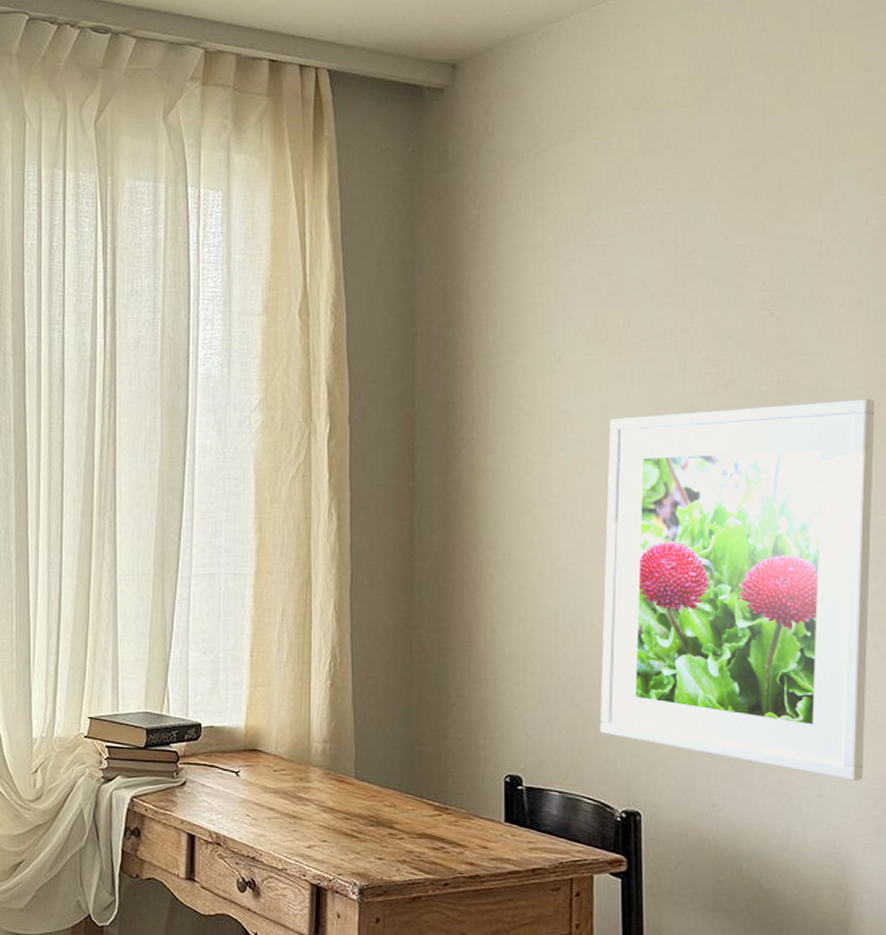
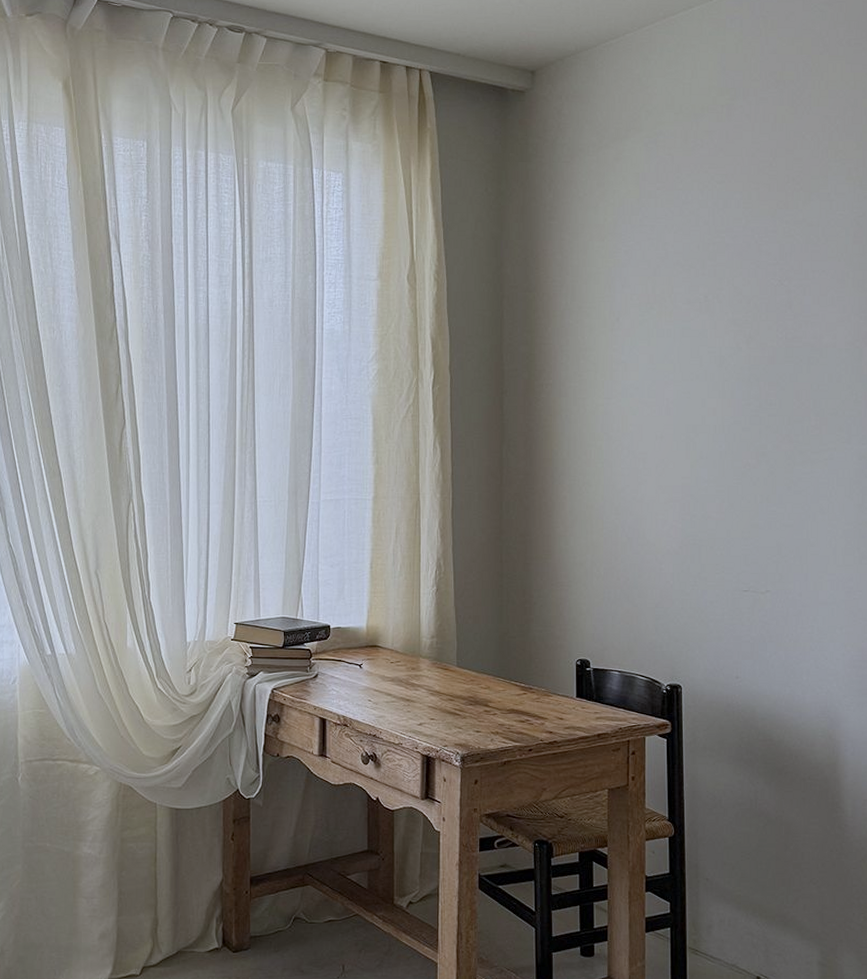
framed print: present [599,399,875,782] -> none [650,352,858,655]

